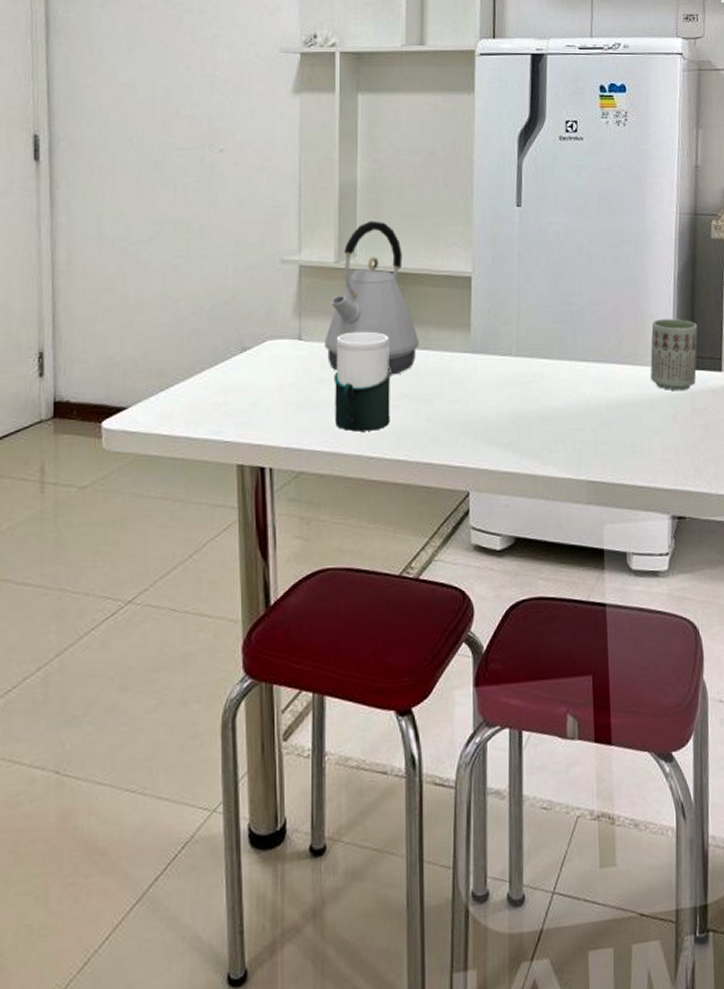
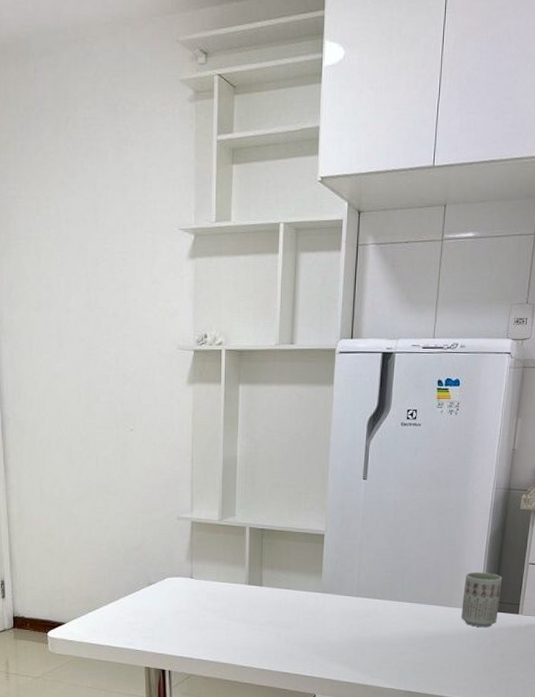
kettle: present [324,220,420,375] -> none [210,488,282,607]
cup: present [333,331,391,432] -> none [216,573,260,647]

